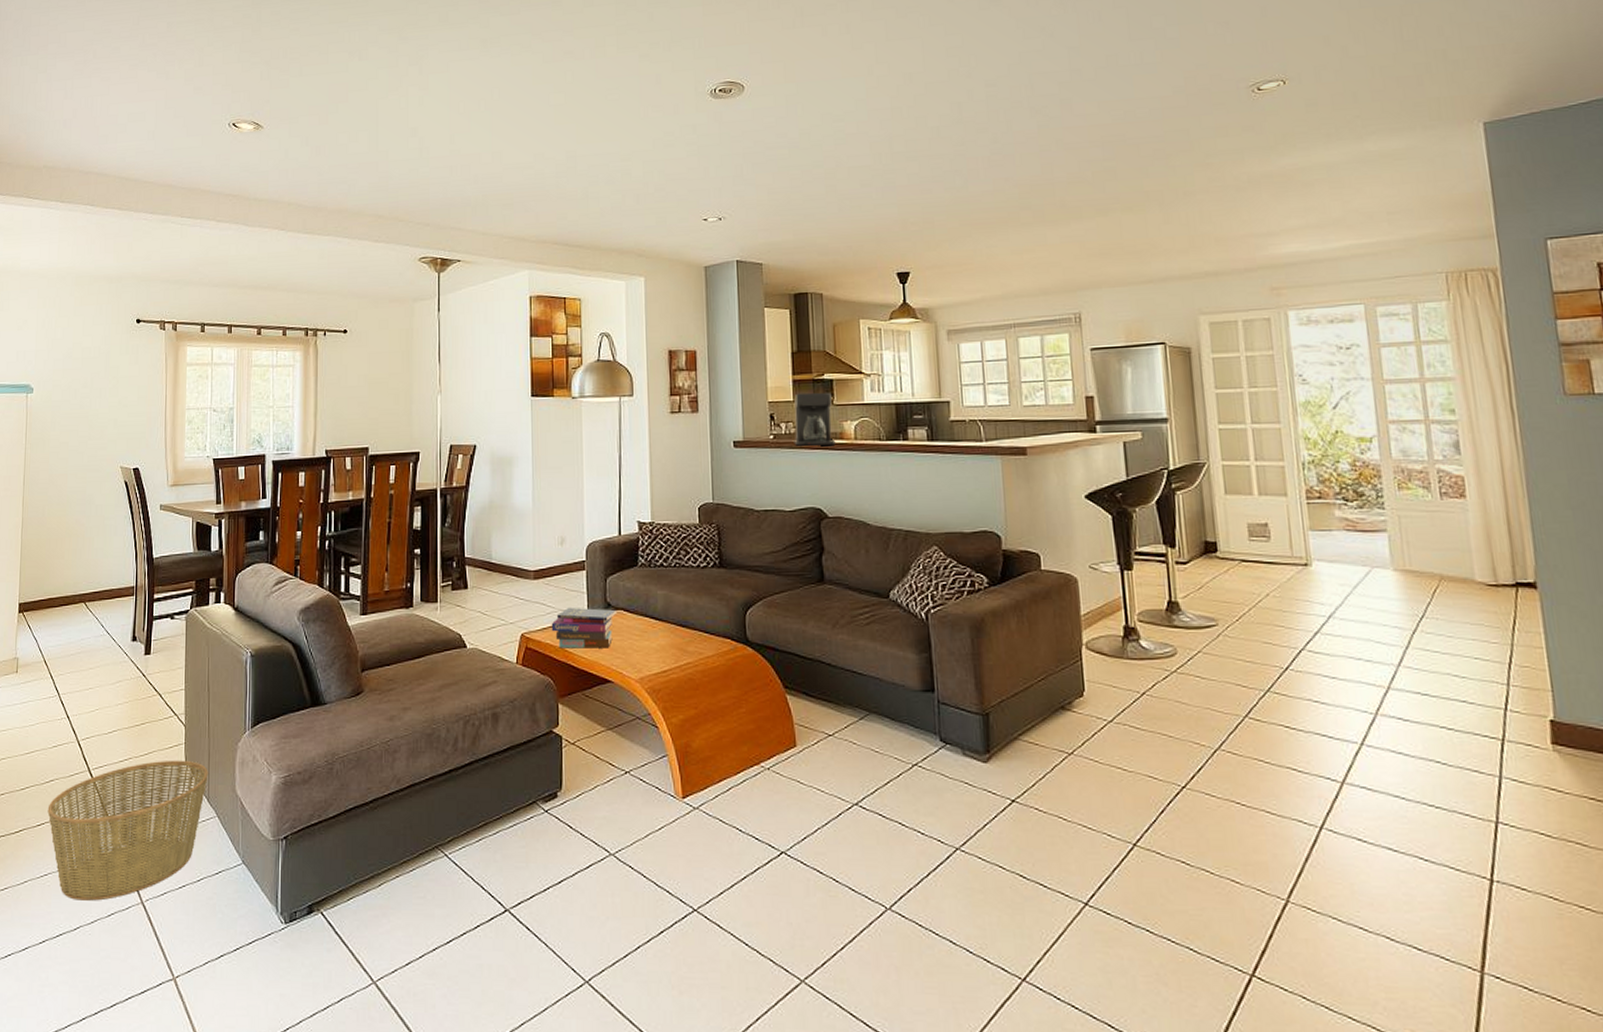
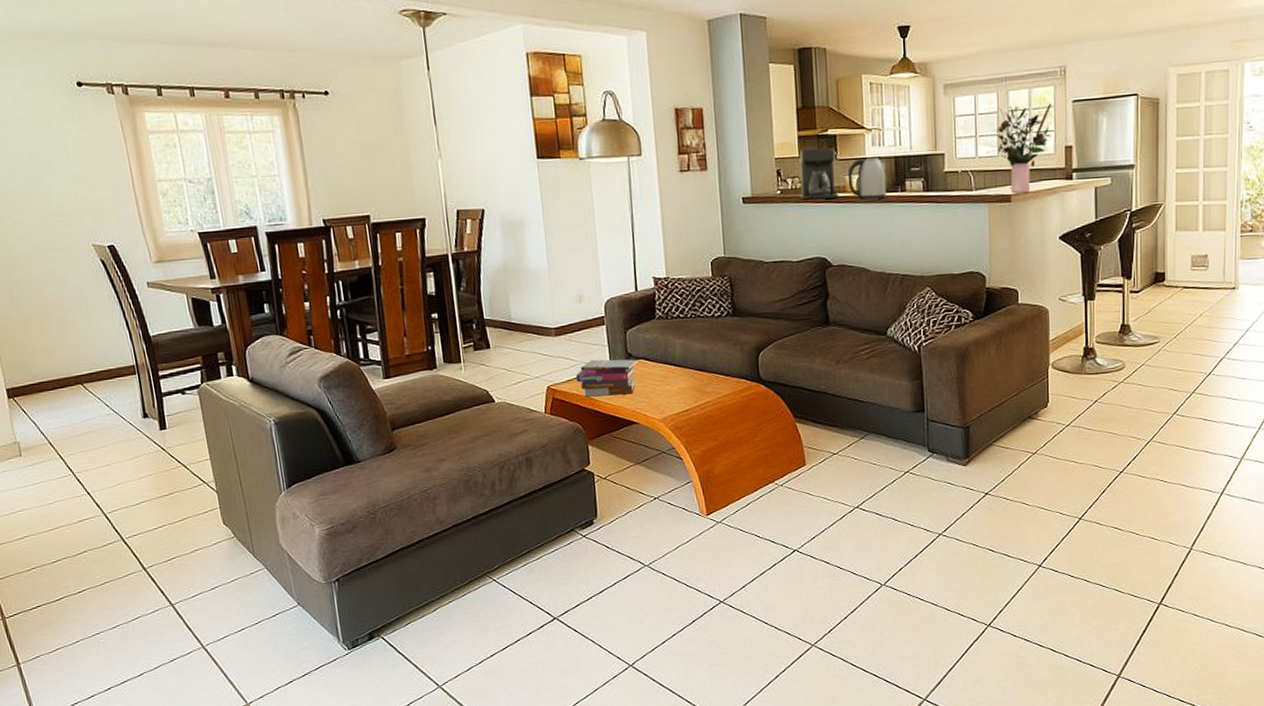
basket: present [47,760,208,901] -> none [85,522,250,652]
kettle: none [845,403,887,448] -> present [847,157,887,200]
bouquet: none [1004,351,1069,447] -> present [994,103,1052,194]

